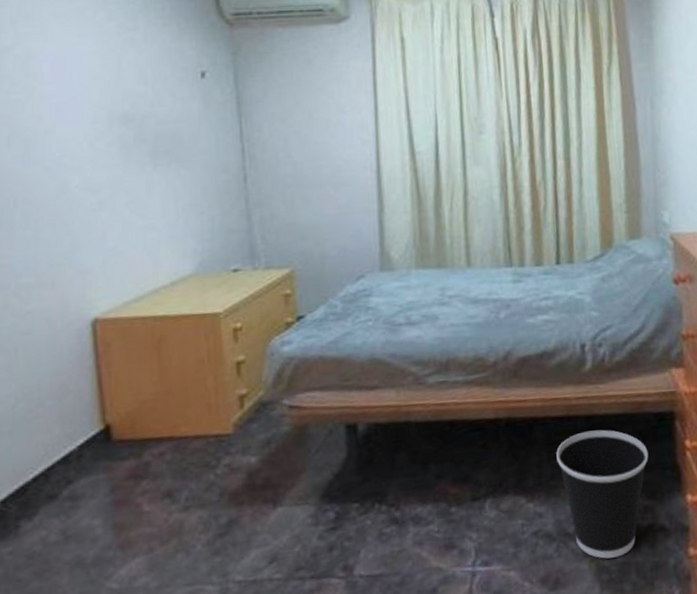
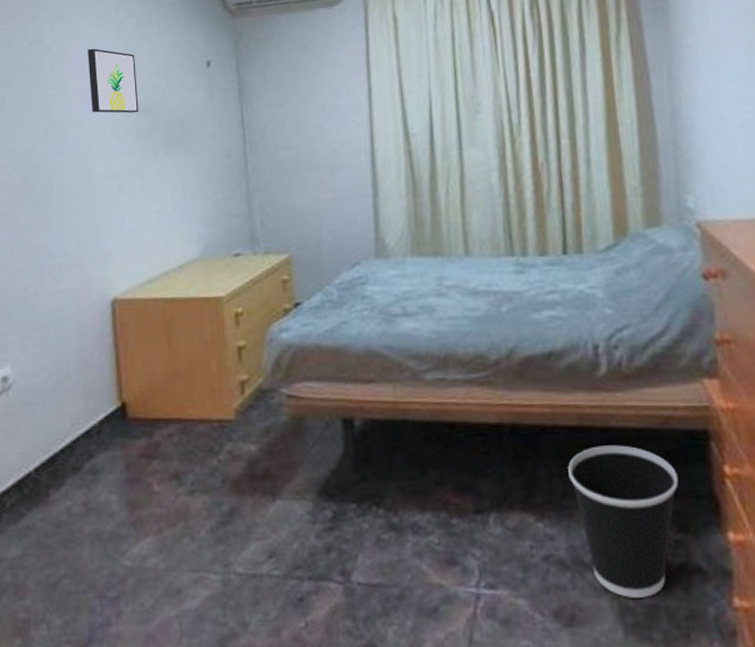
wall art: none [59,51,122,124] -> present [88,48,139,114]

